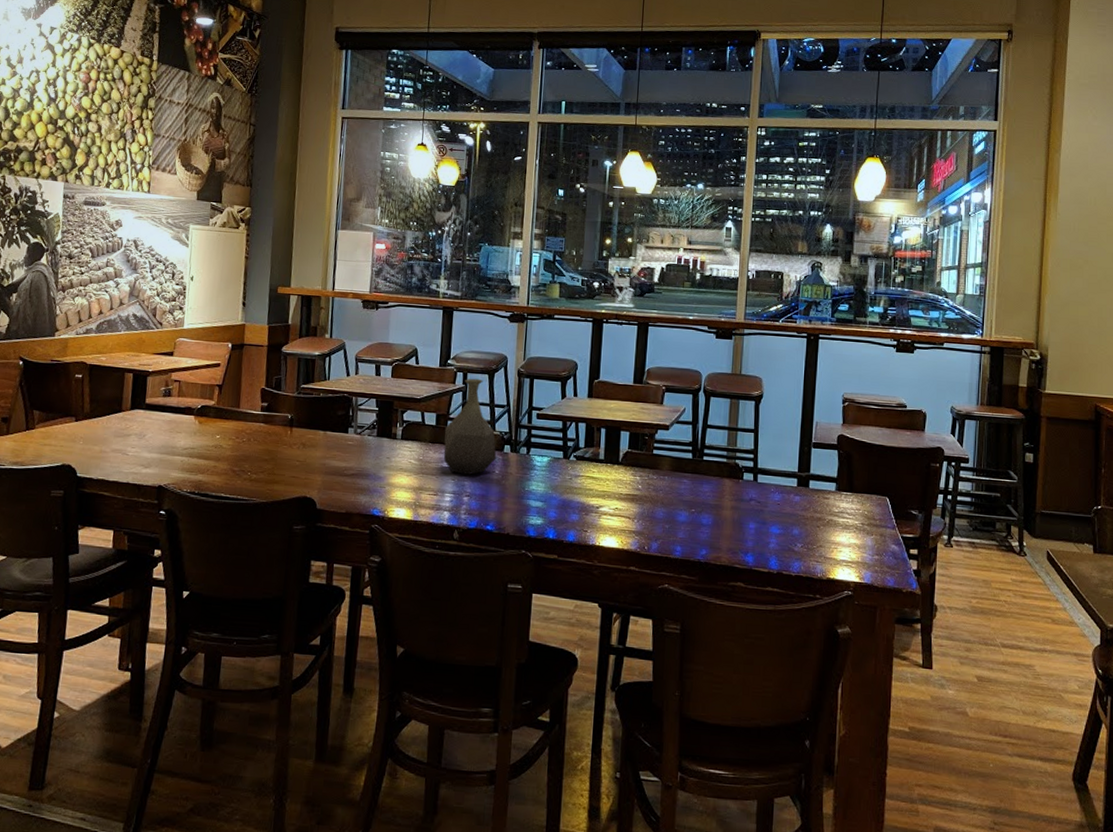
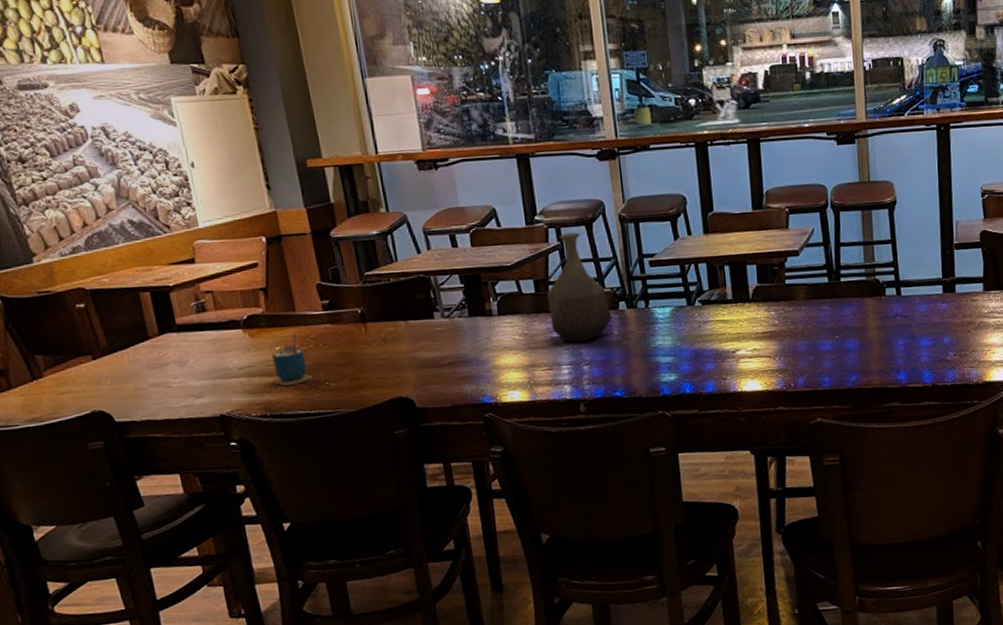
cup: none [207,426,240,471] -> present [272,333,314,387]

